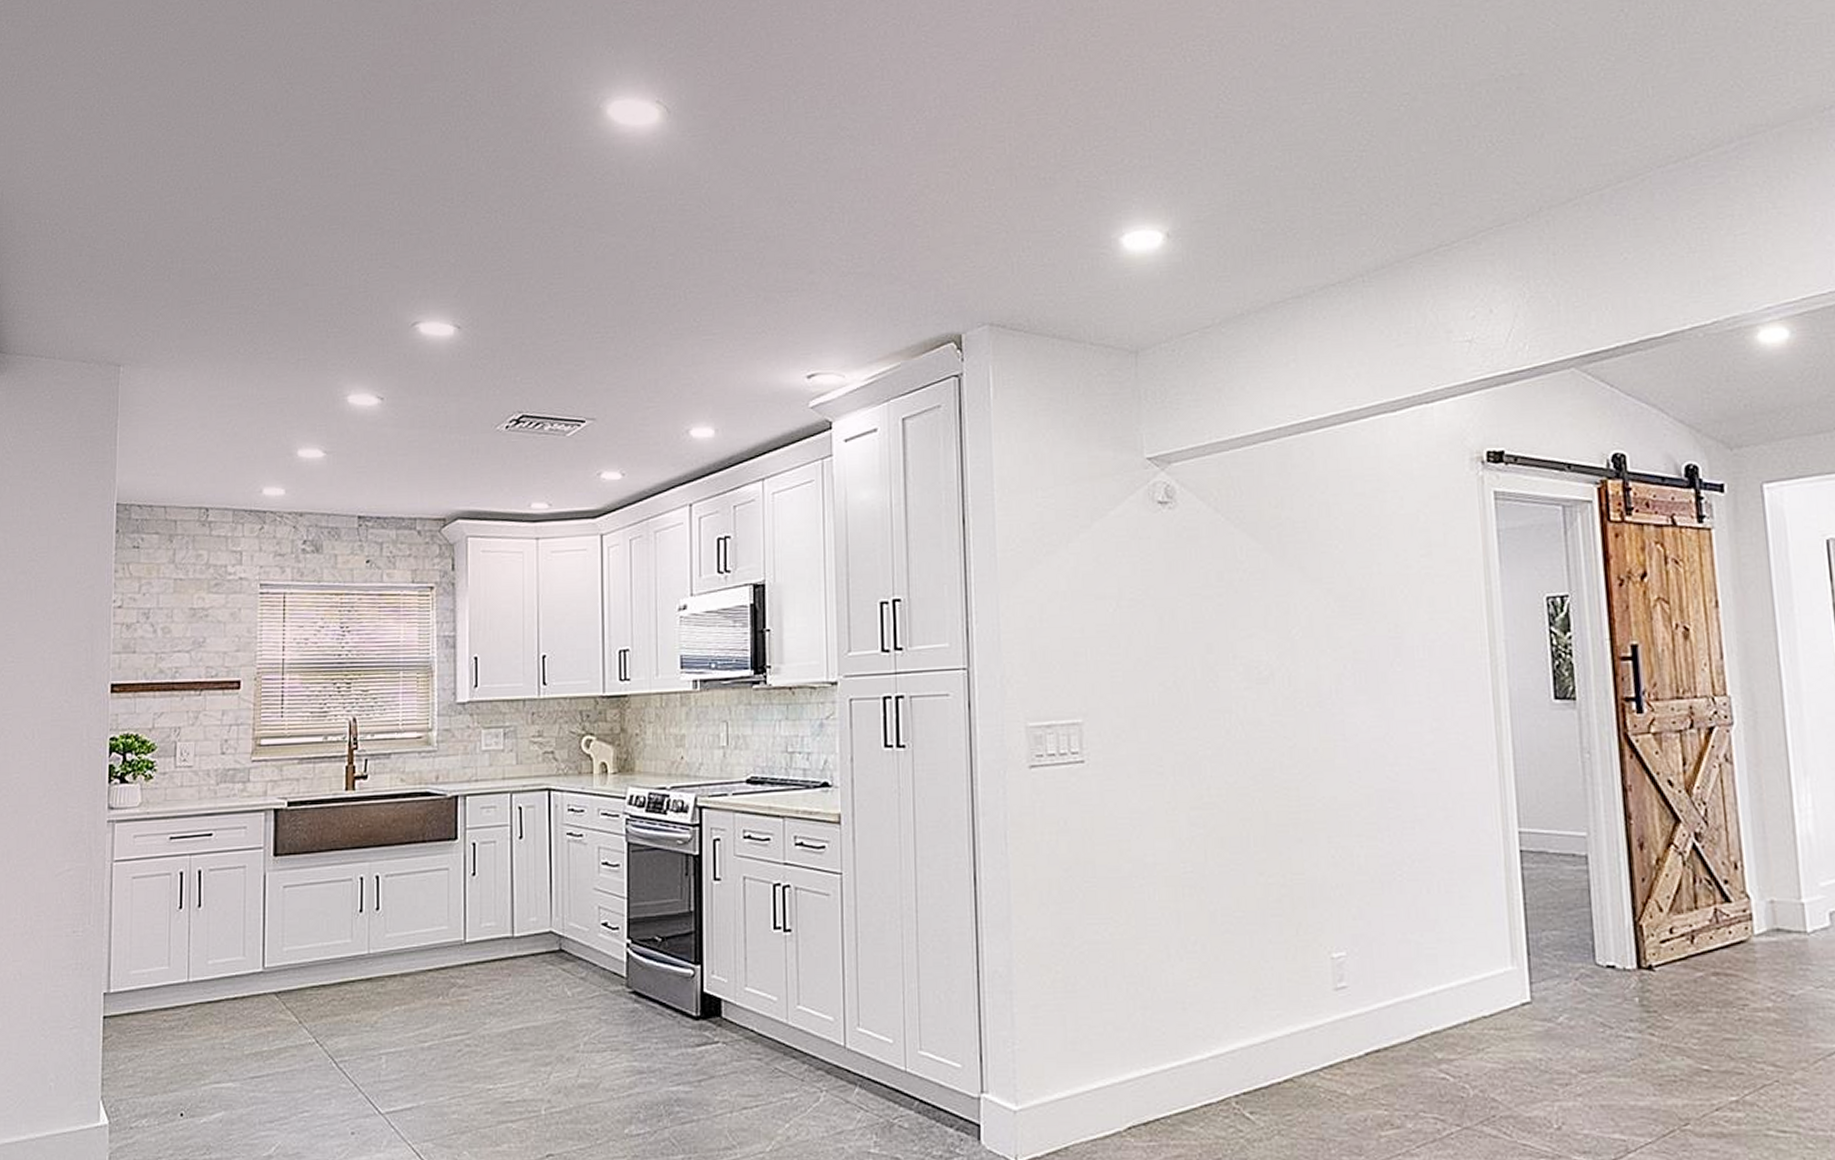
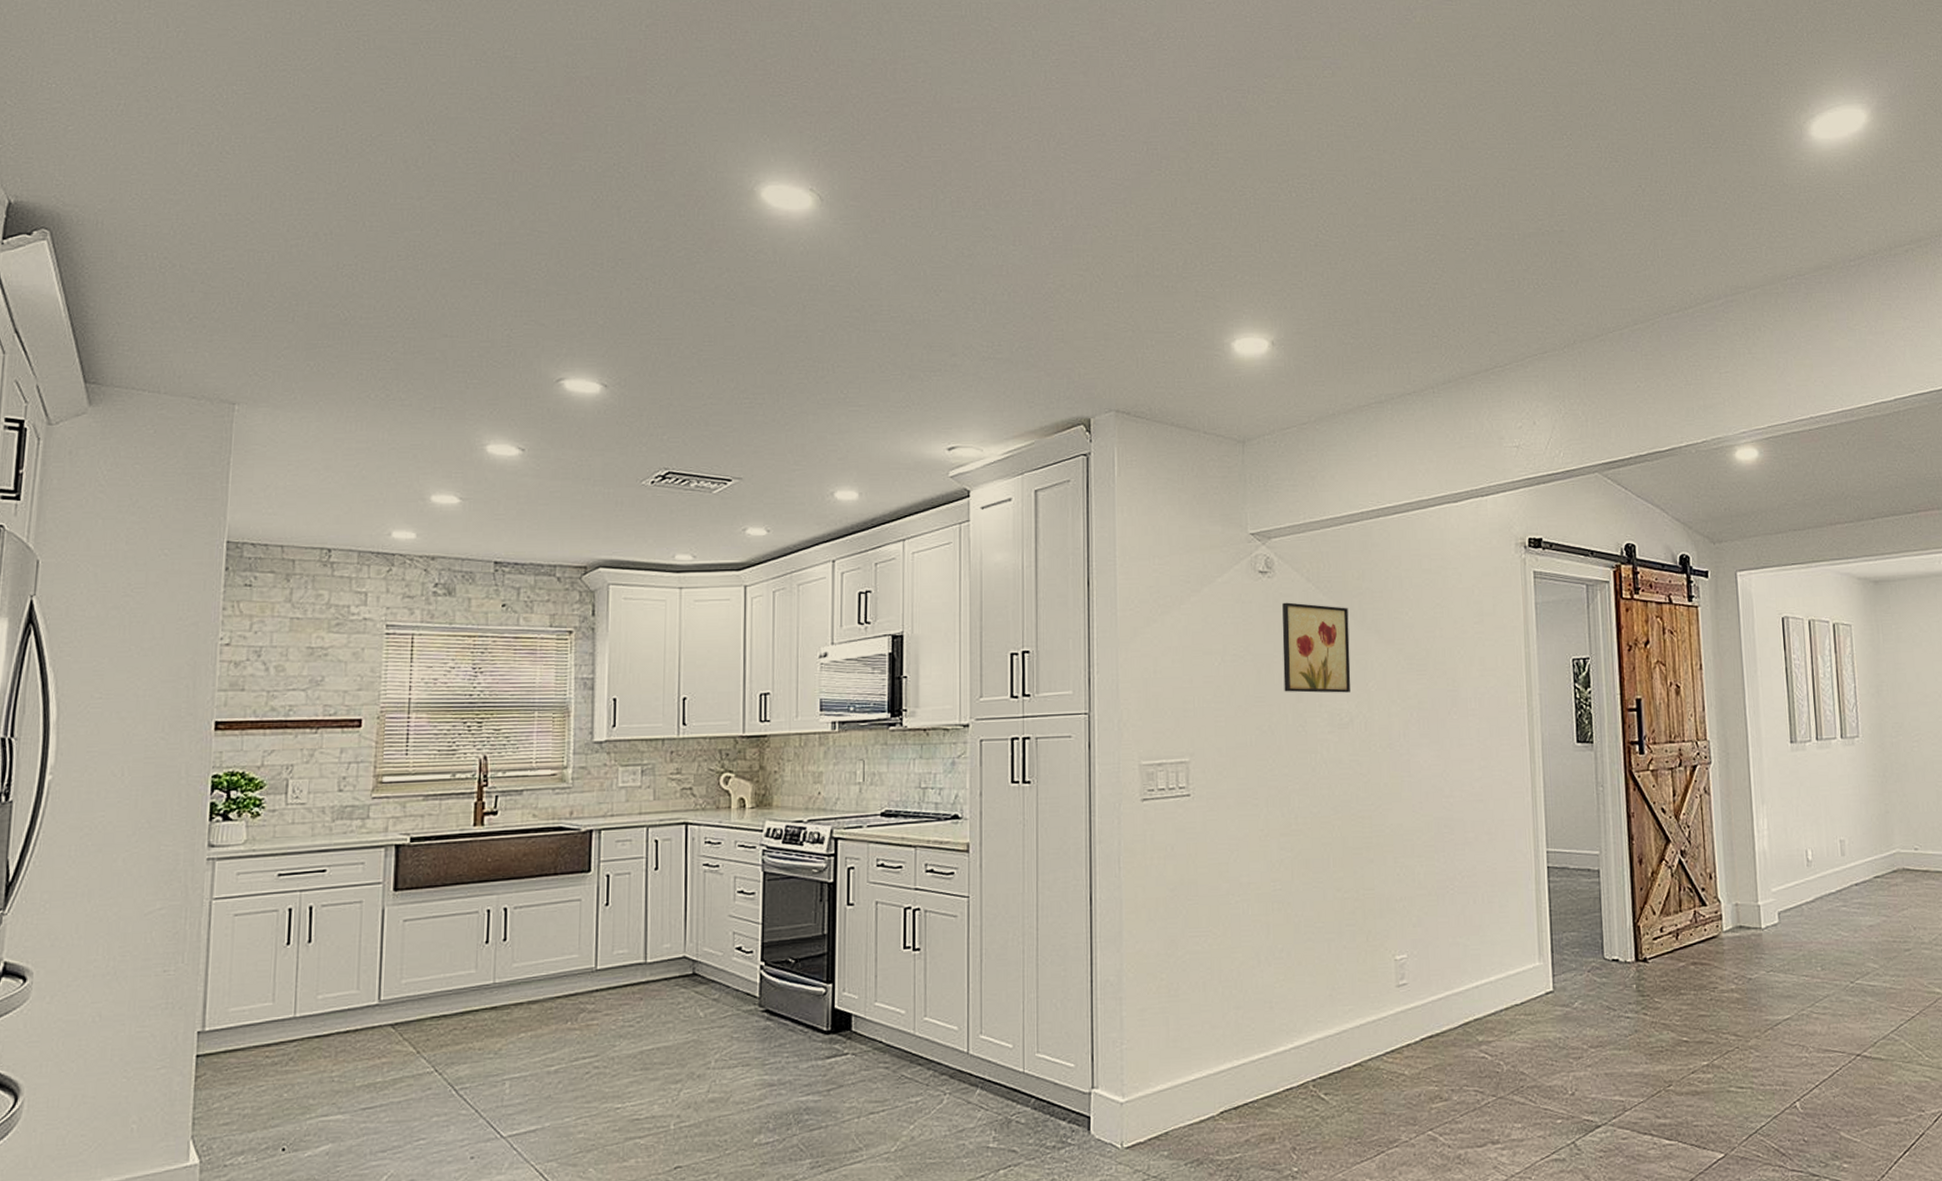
wall art: none [1186,537,1271,643] -> present [1282,602,1351,693]

